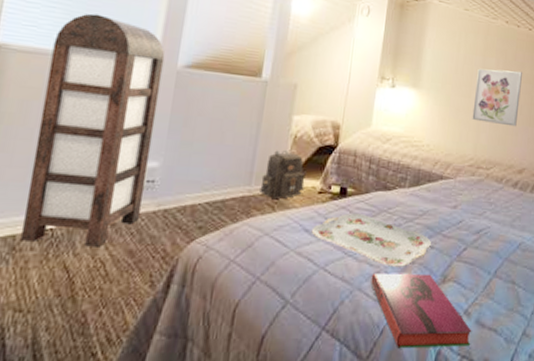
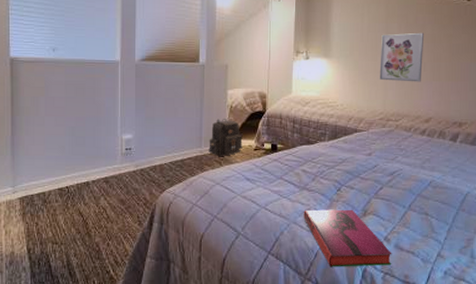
bookshelf: present [21,13,165,247] -> none [47,27,125,198]
serving tray: present [311,213,432,267] -> none [252,164,352,205]

